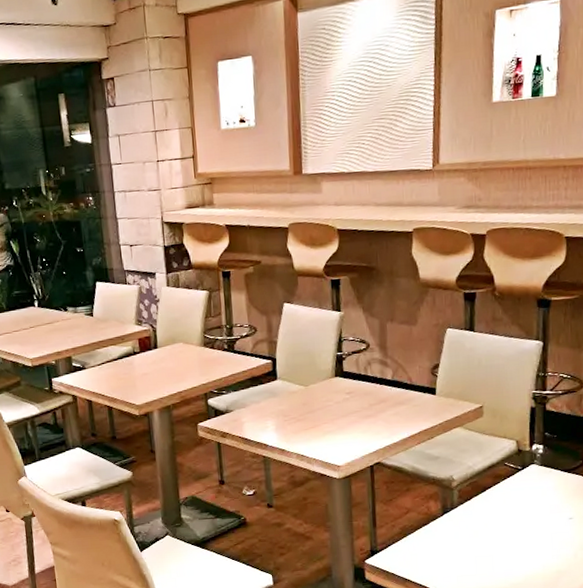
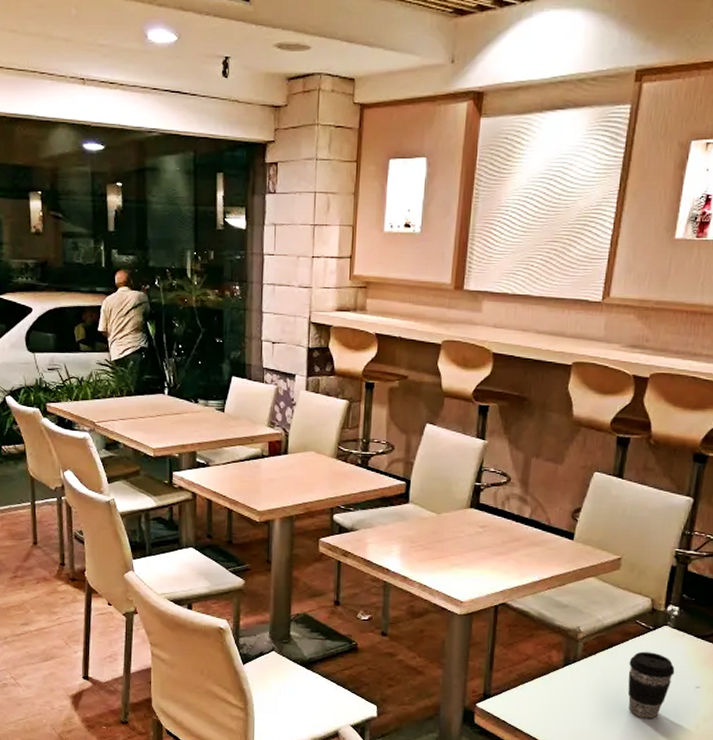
coffee cup: none [503,490,547,555] -> present [628,651,675,719]

